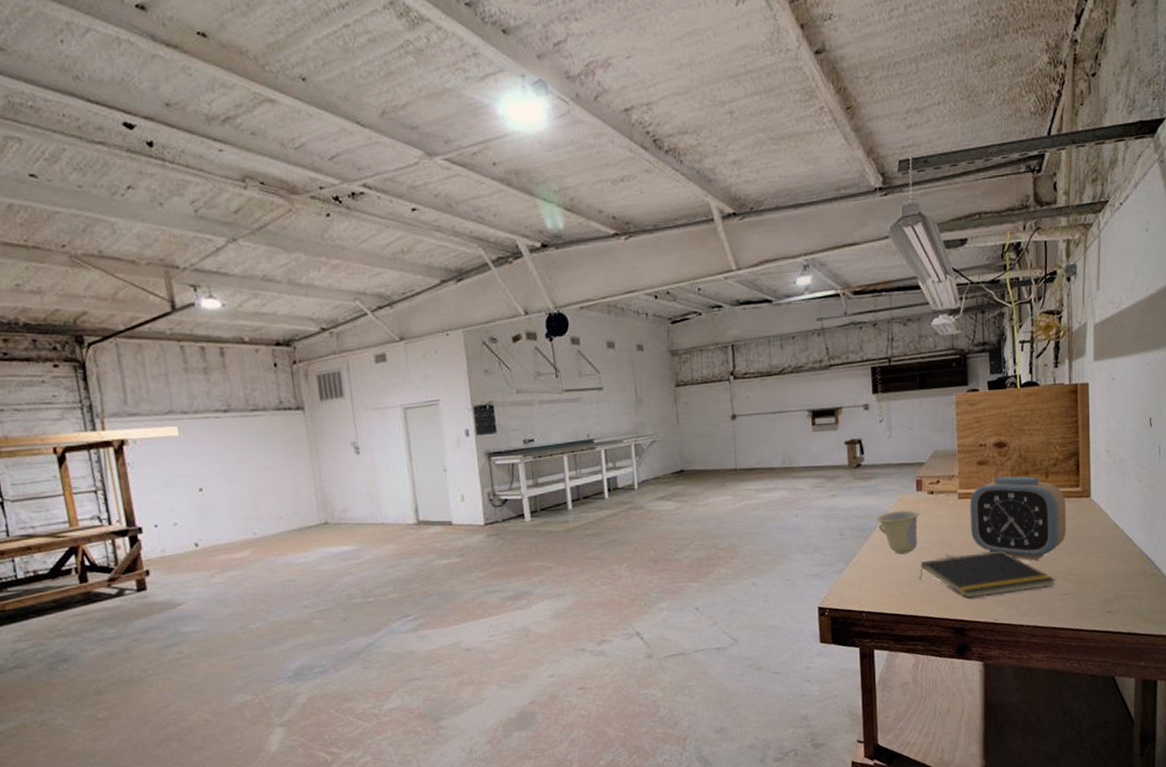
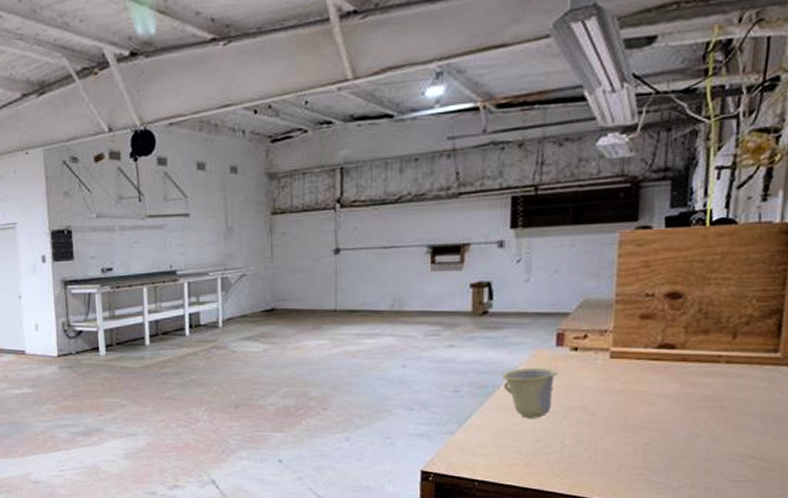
notepad: present [919,550,1056,599] -> none [550,423,732,476]
alarm clock: present [969,476,1067,560] -> none [622,333,758,438]

